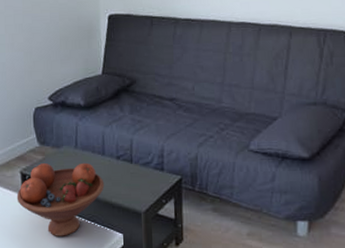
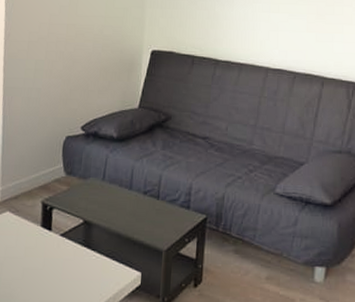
fruit bowl: present [16,162,105,236] -> none [34,194,128,272]

